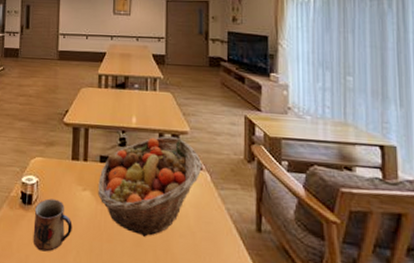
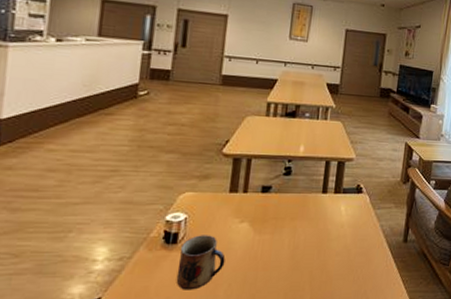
fruit basket: present [98,136,202,237] -> none [257,163,364,260]

